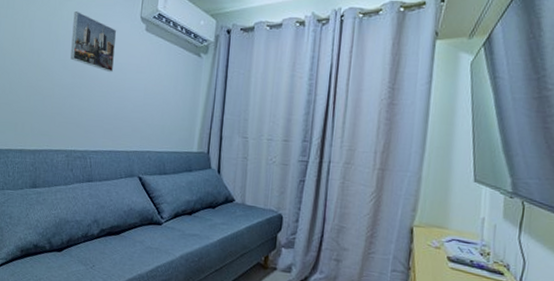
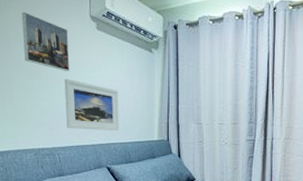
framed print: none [102,79,160,139] -> present [64,78,120,131]

